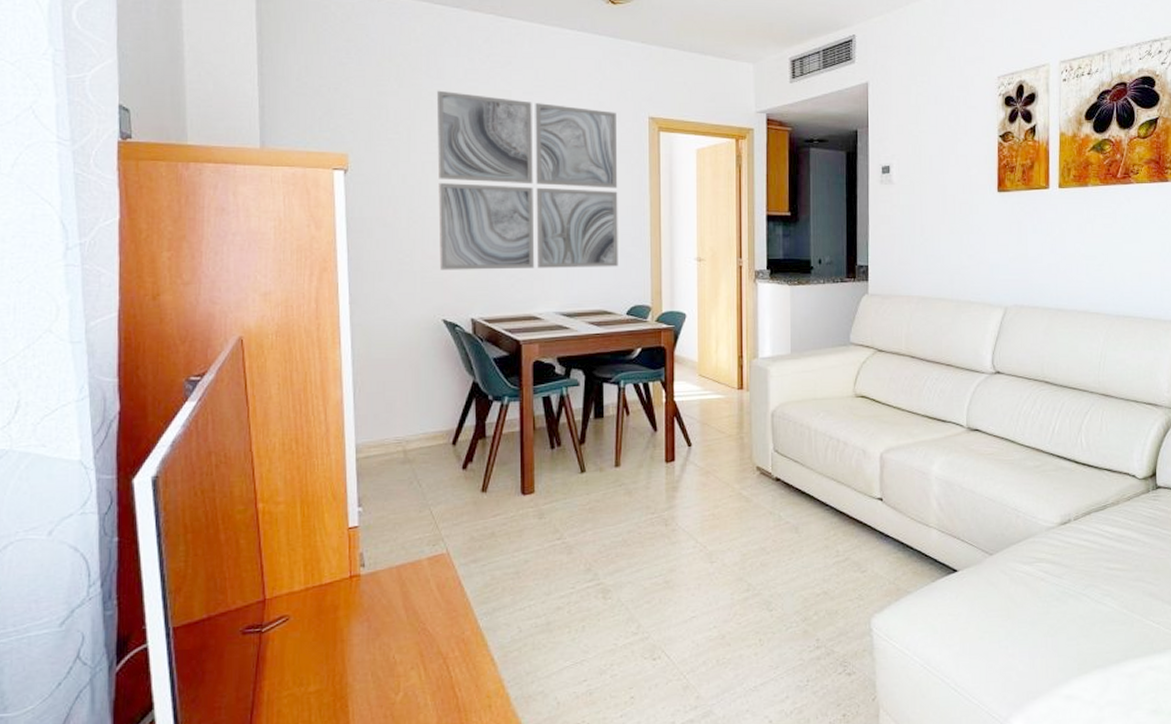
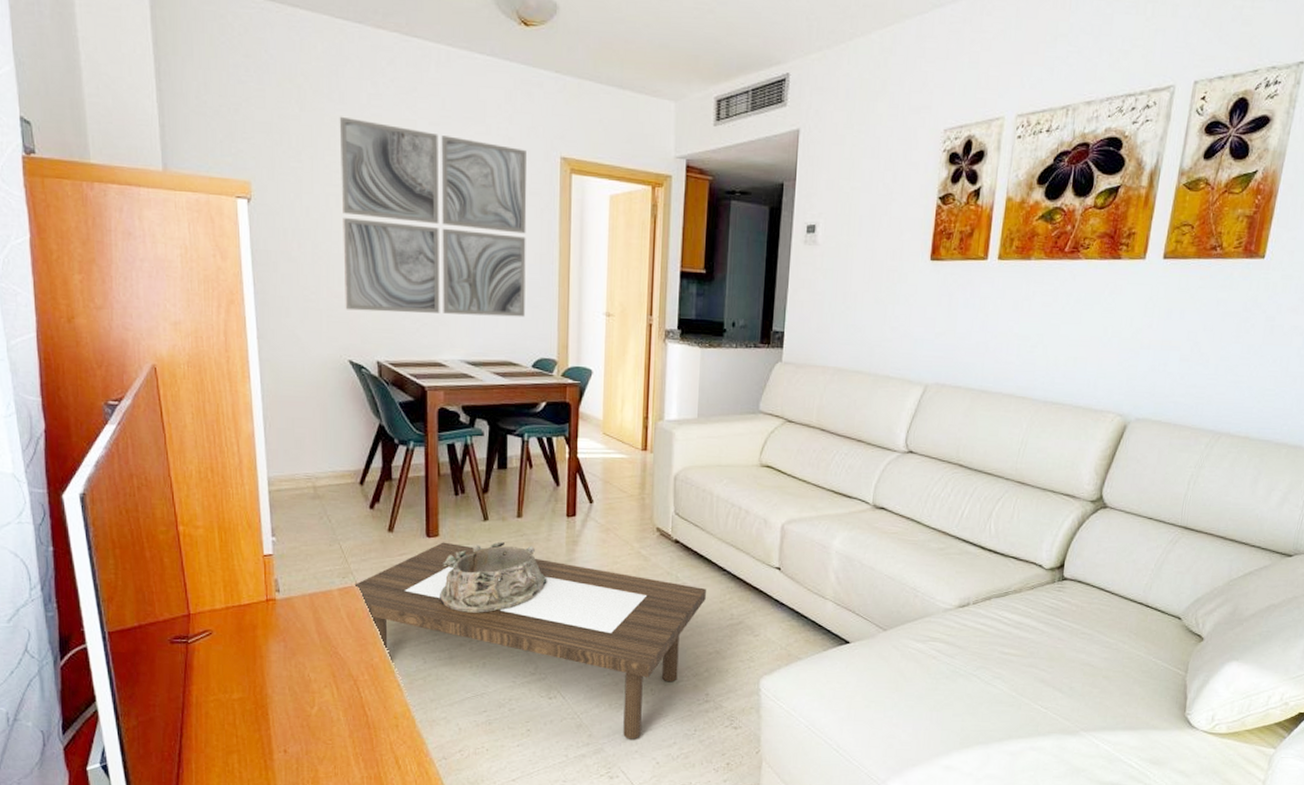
coffee table: none [445,498,810,698] -> present [354,542,706,739]
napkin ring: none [536,493,648,573] -> present [440,541,547,613]

